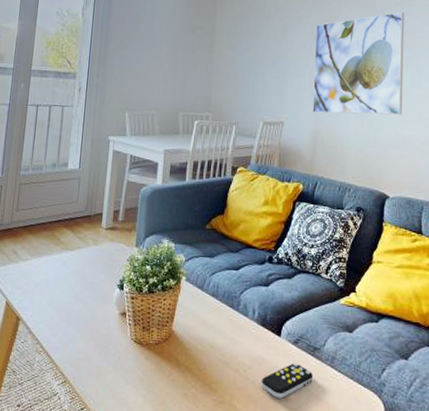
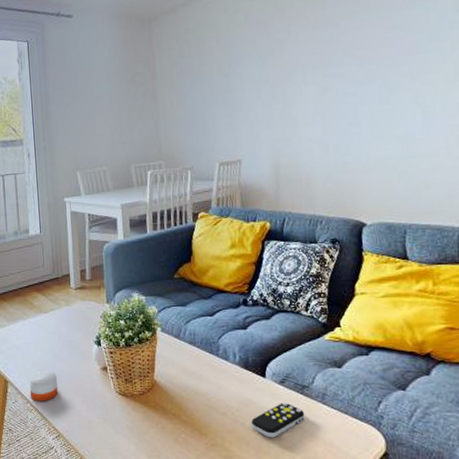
candle: none [42,311,73,344] -> present [30,371,58,402]
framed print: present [312,11,404,115] -> none [264,21,371,146]

